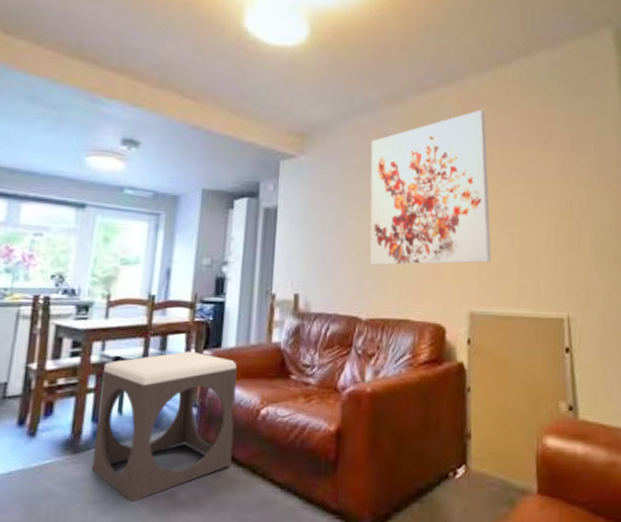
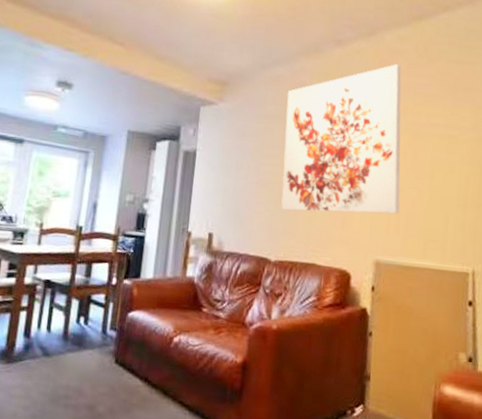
footstool: present [91,351,237,502] -> none [23,279,154,411]

